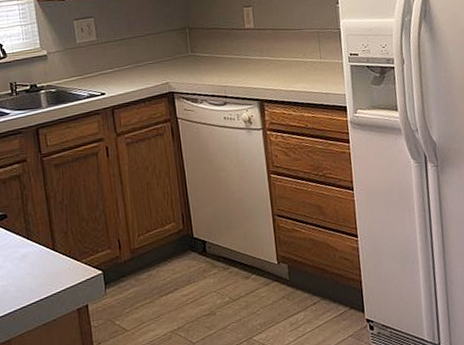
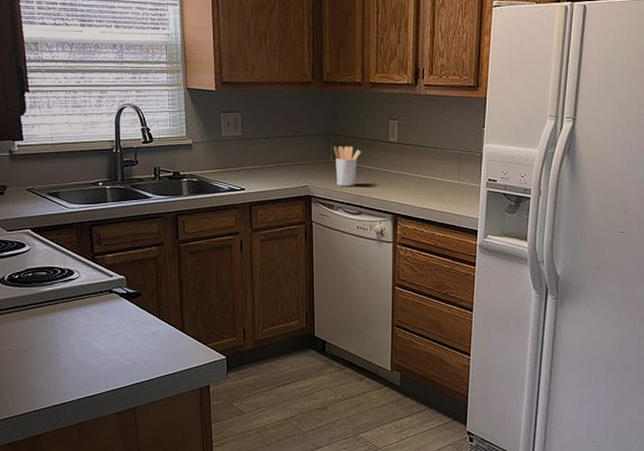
utensil holder: none [190,37,219,79] -> present [333,145,361,186]

